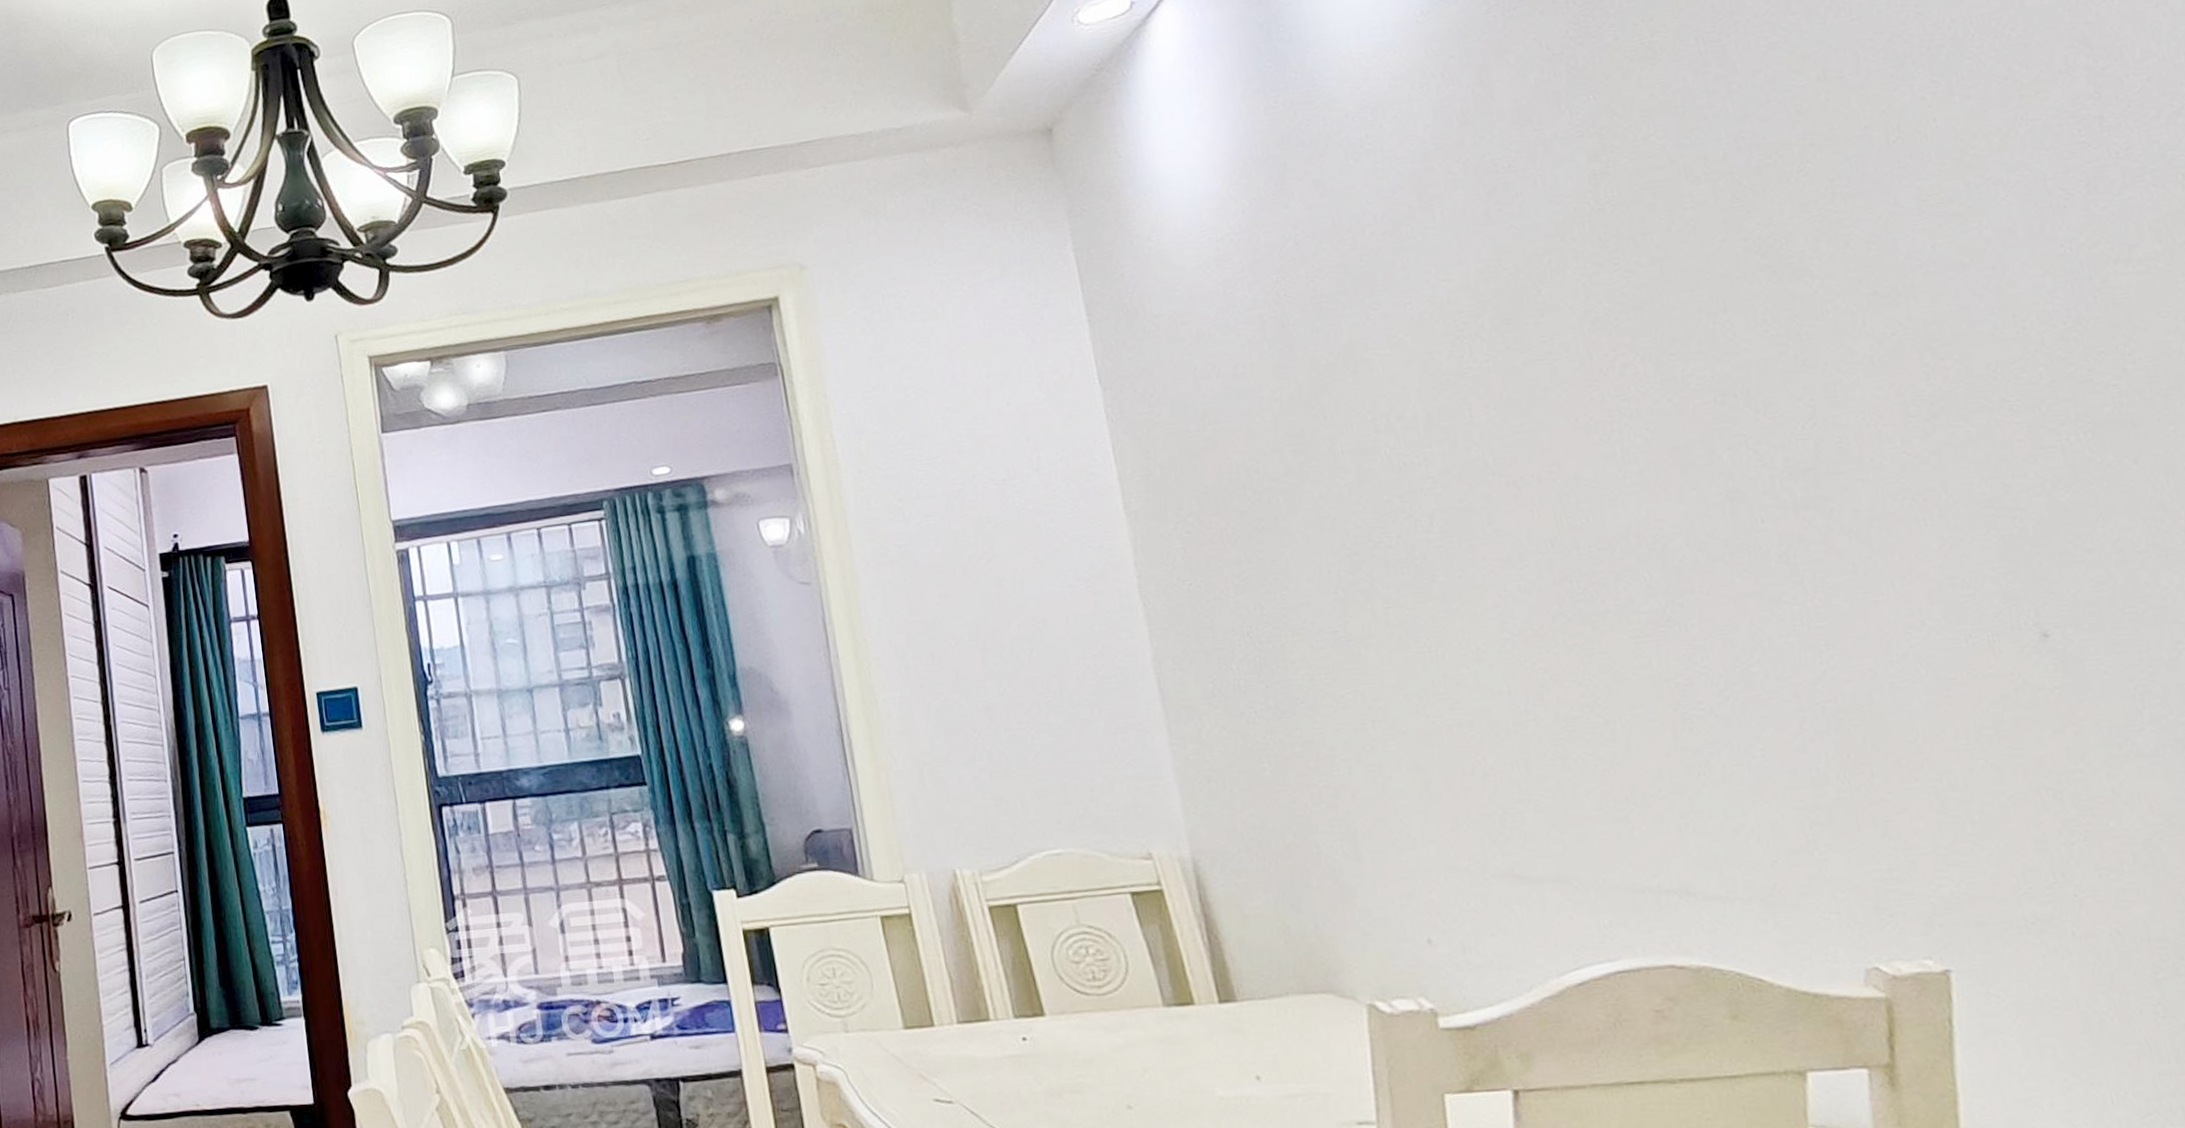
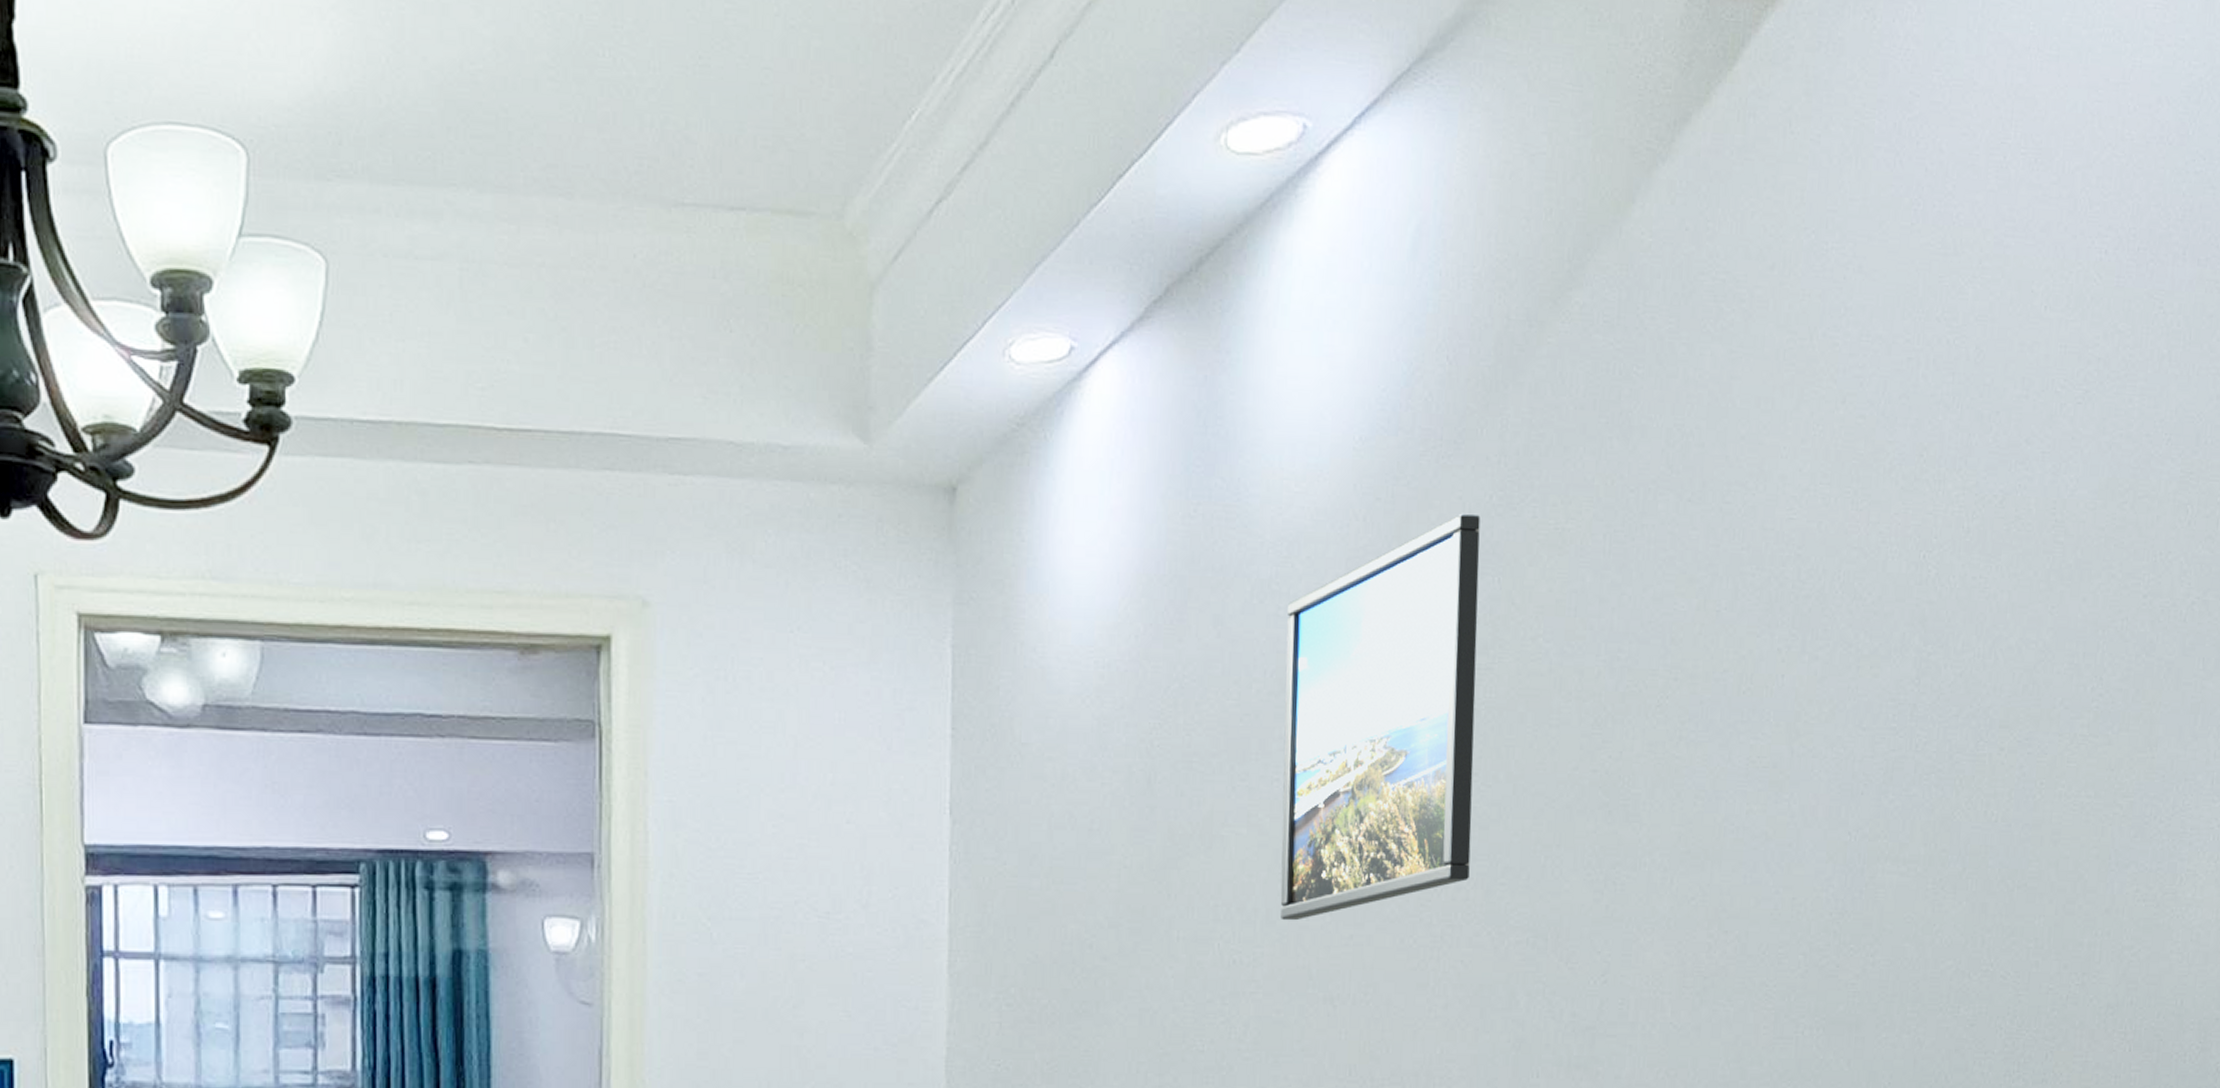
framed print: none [1384,49,1634,421] -> present [1280,513,1480,921]

